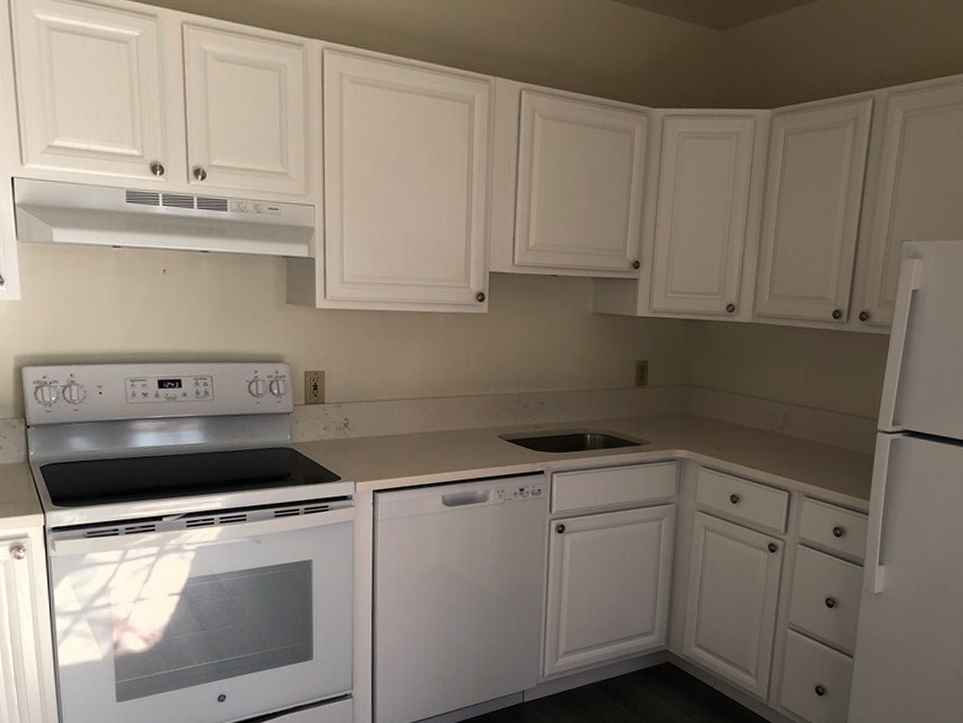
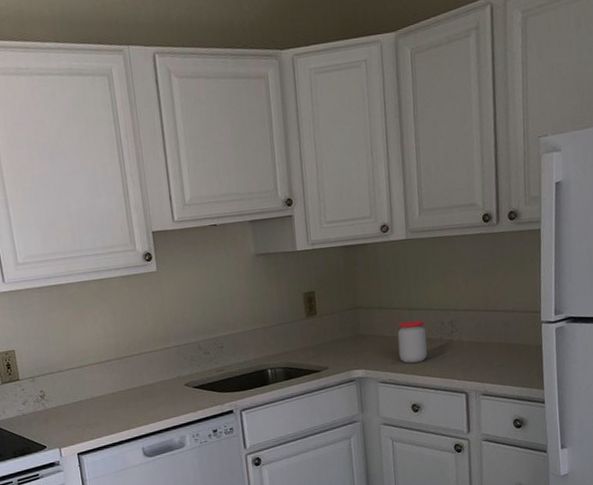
jar: none [726,408,758,452] -> present [397,320,428,363]

